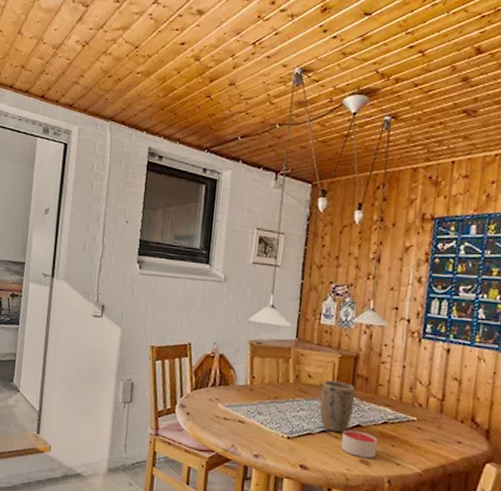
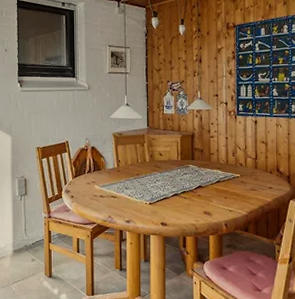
plant pot: present [319,380,355,432] -> none [170,156,194,193]
candle: present [341,430,378,459] -> none [189,190,215,210]

